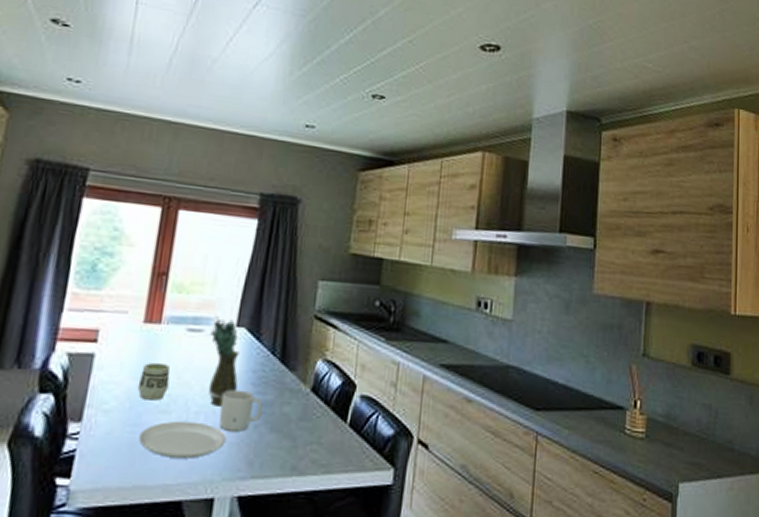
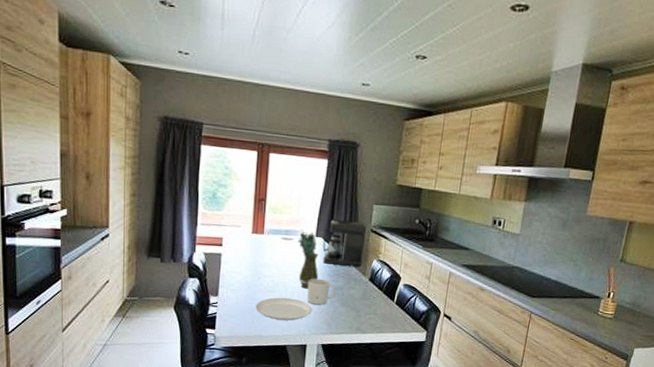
cup: present [137,362,171,401] -> none [251,259,273,284]
coffee maker: none [245,301,309,371] -> present [323,219,367,267]

